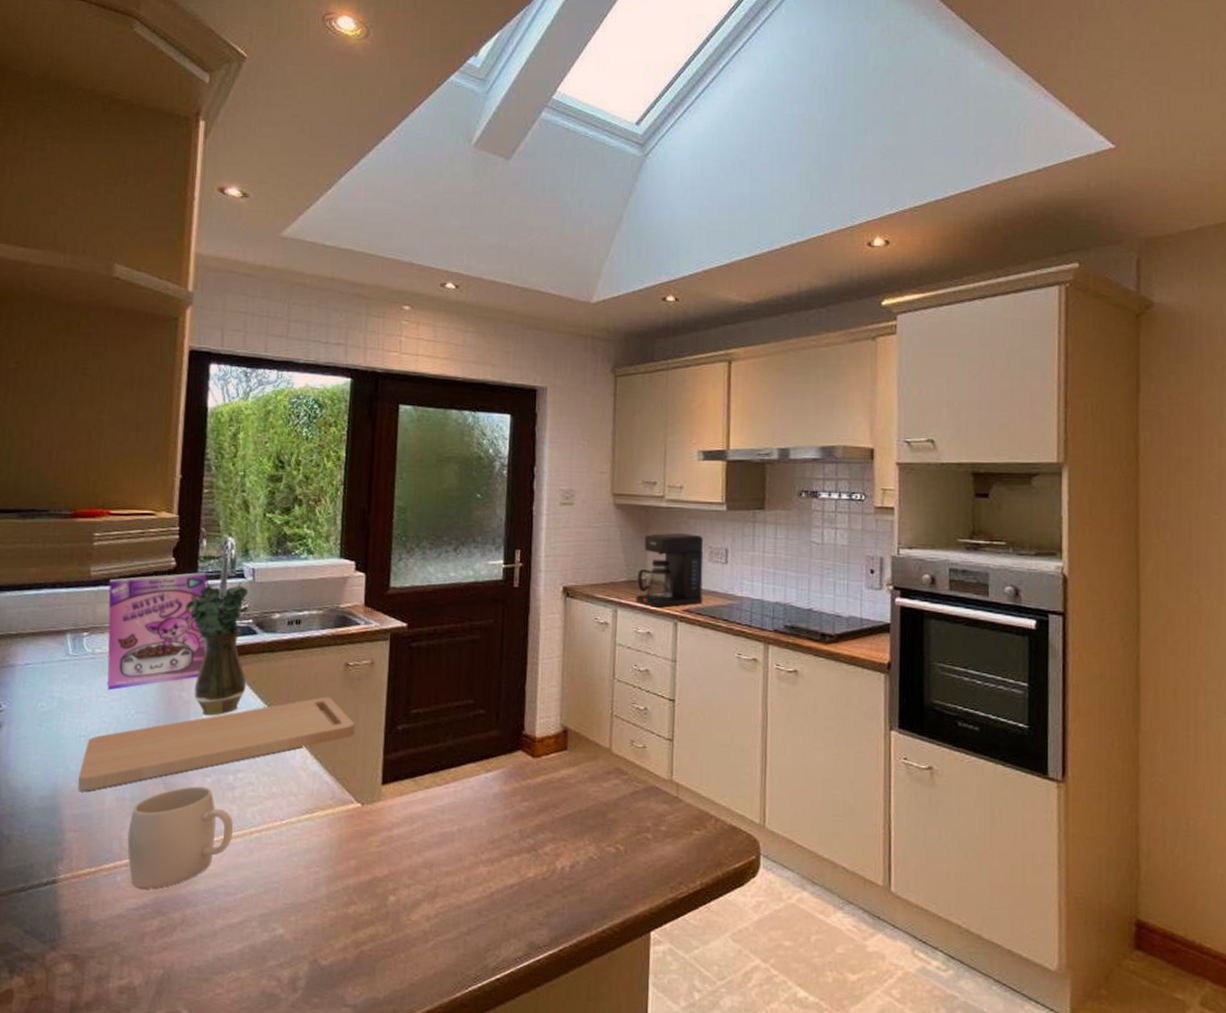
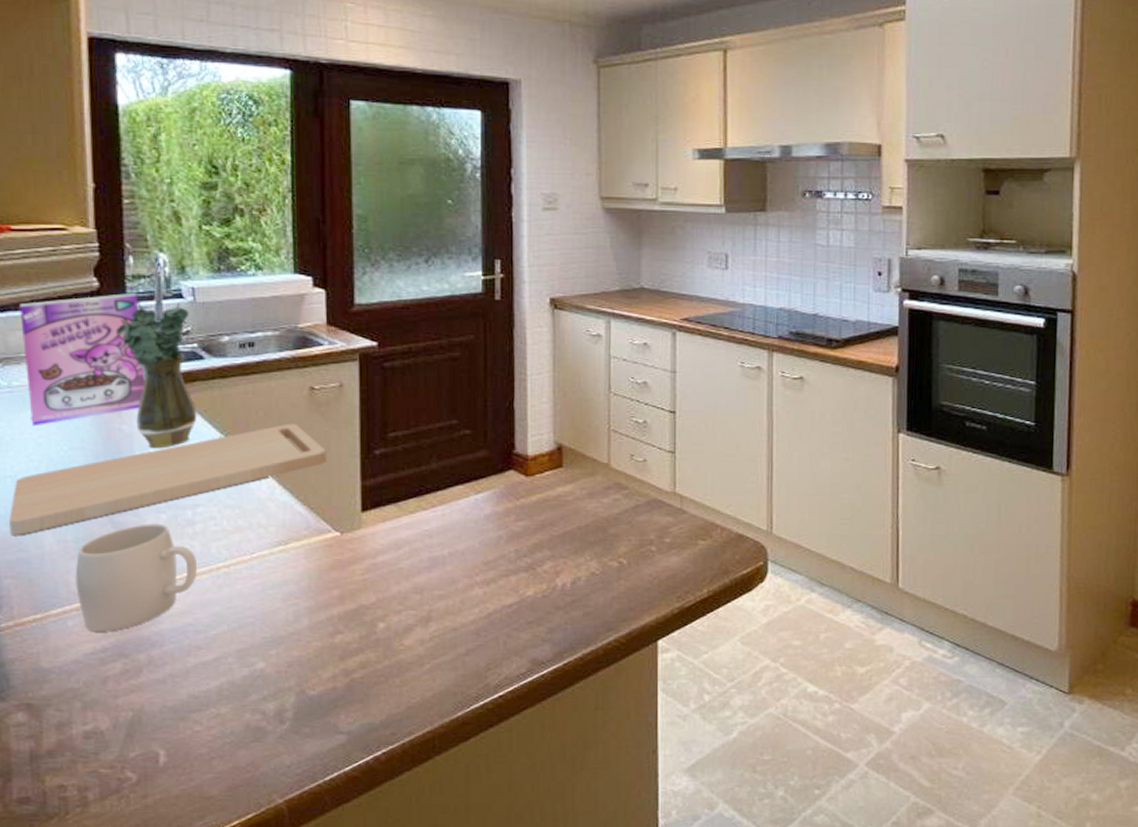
coffee maker: present [635,532,704,608] -> none [630,237,703,317]

